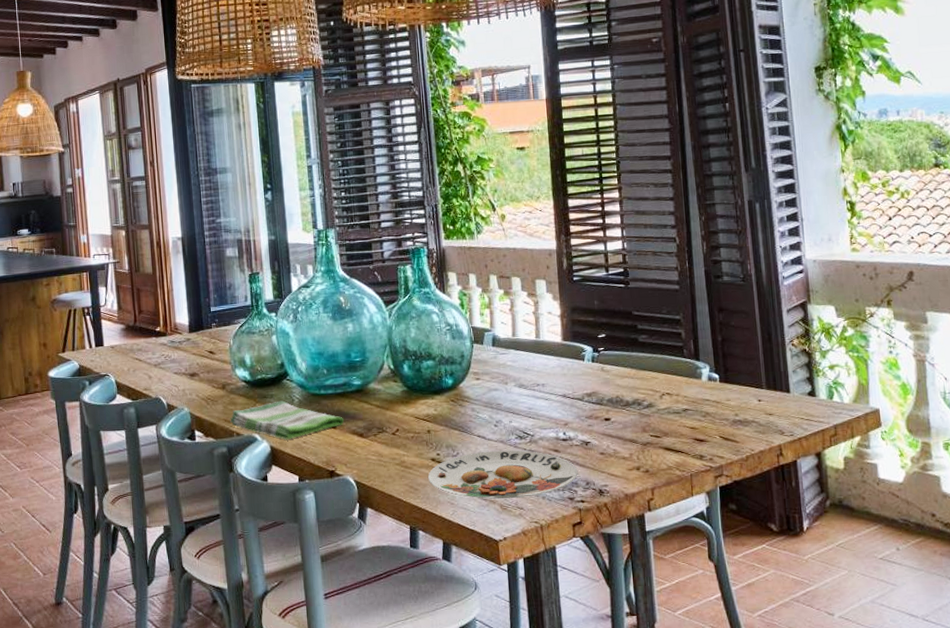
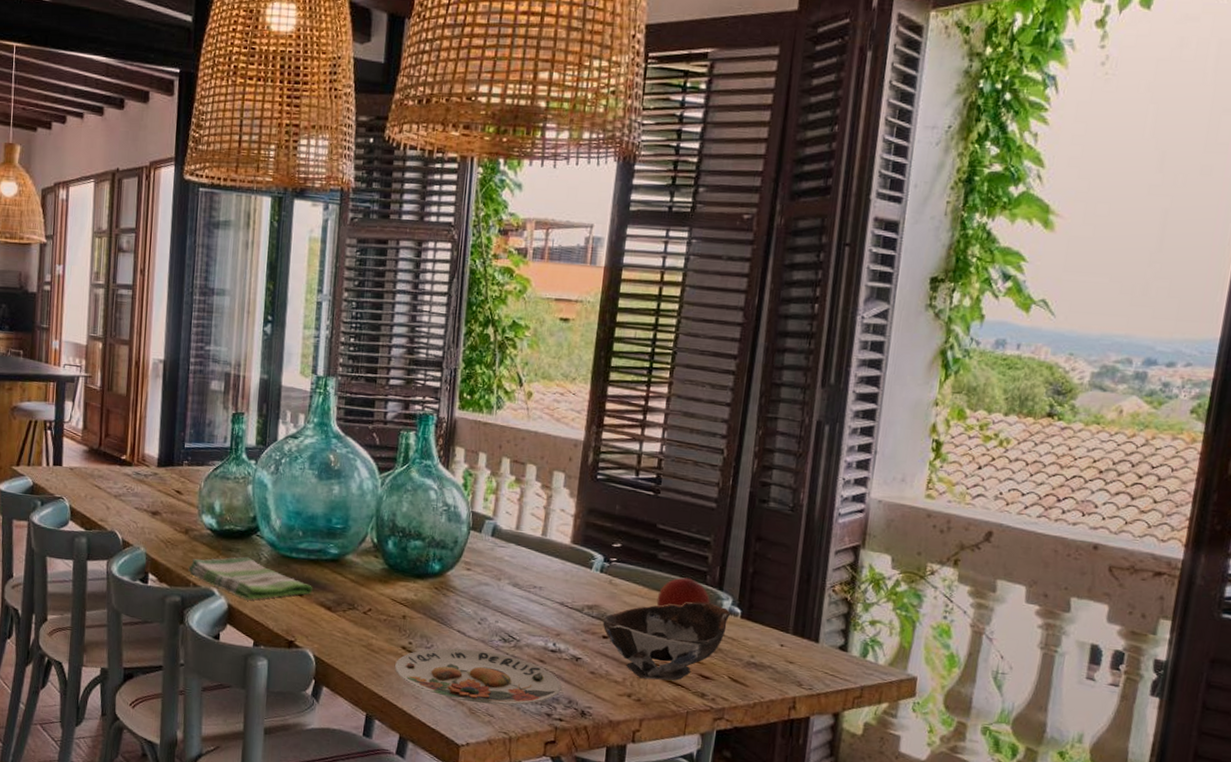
bowl: none [602,372,710,452] -> present [602,602,730,681]
fruit: none [645,353,691,385] -> present [656,577,710,608]

